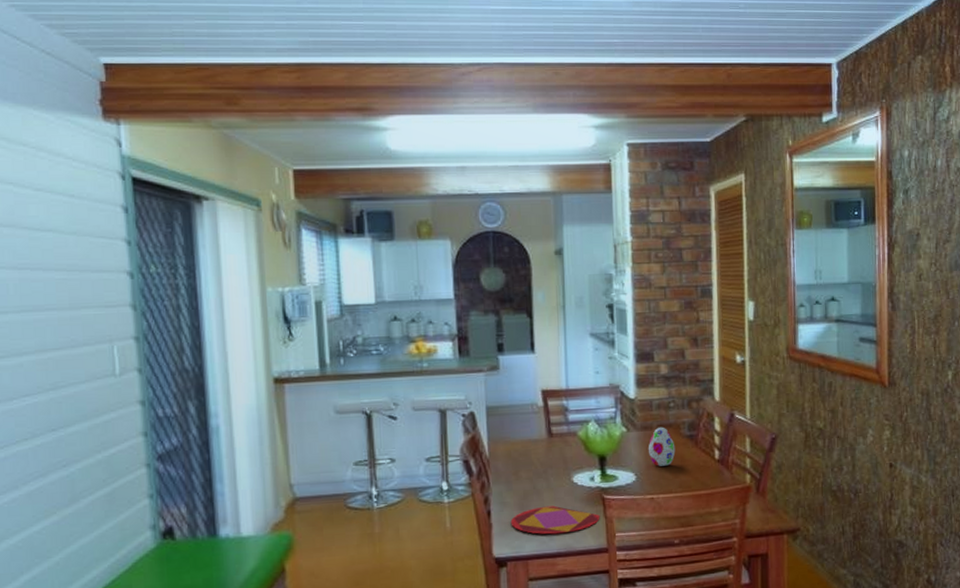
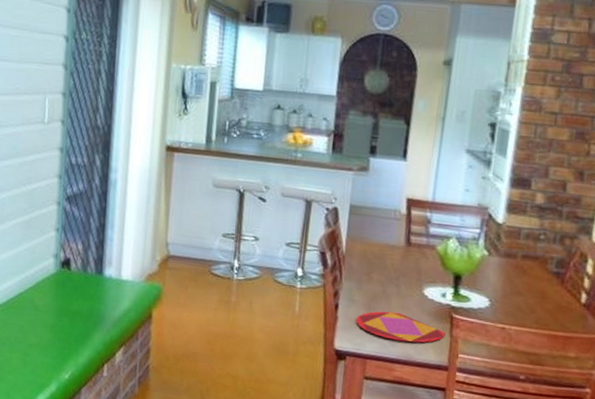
decorative egg: present [648,427,676,467] -> none [507,257,539,299]

